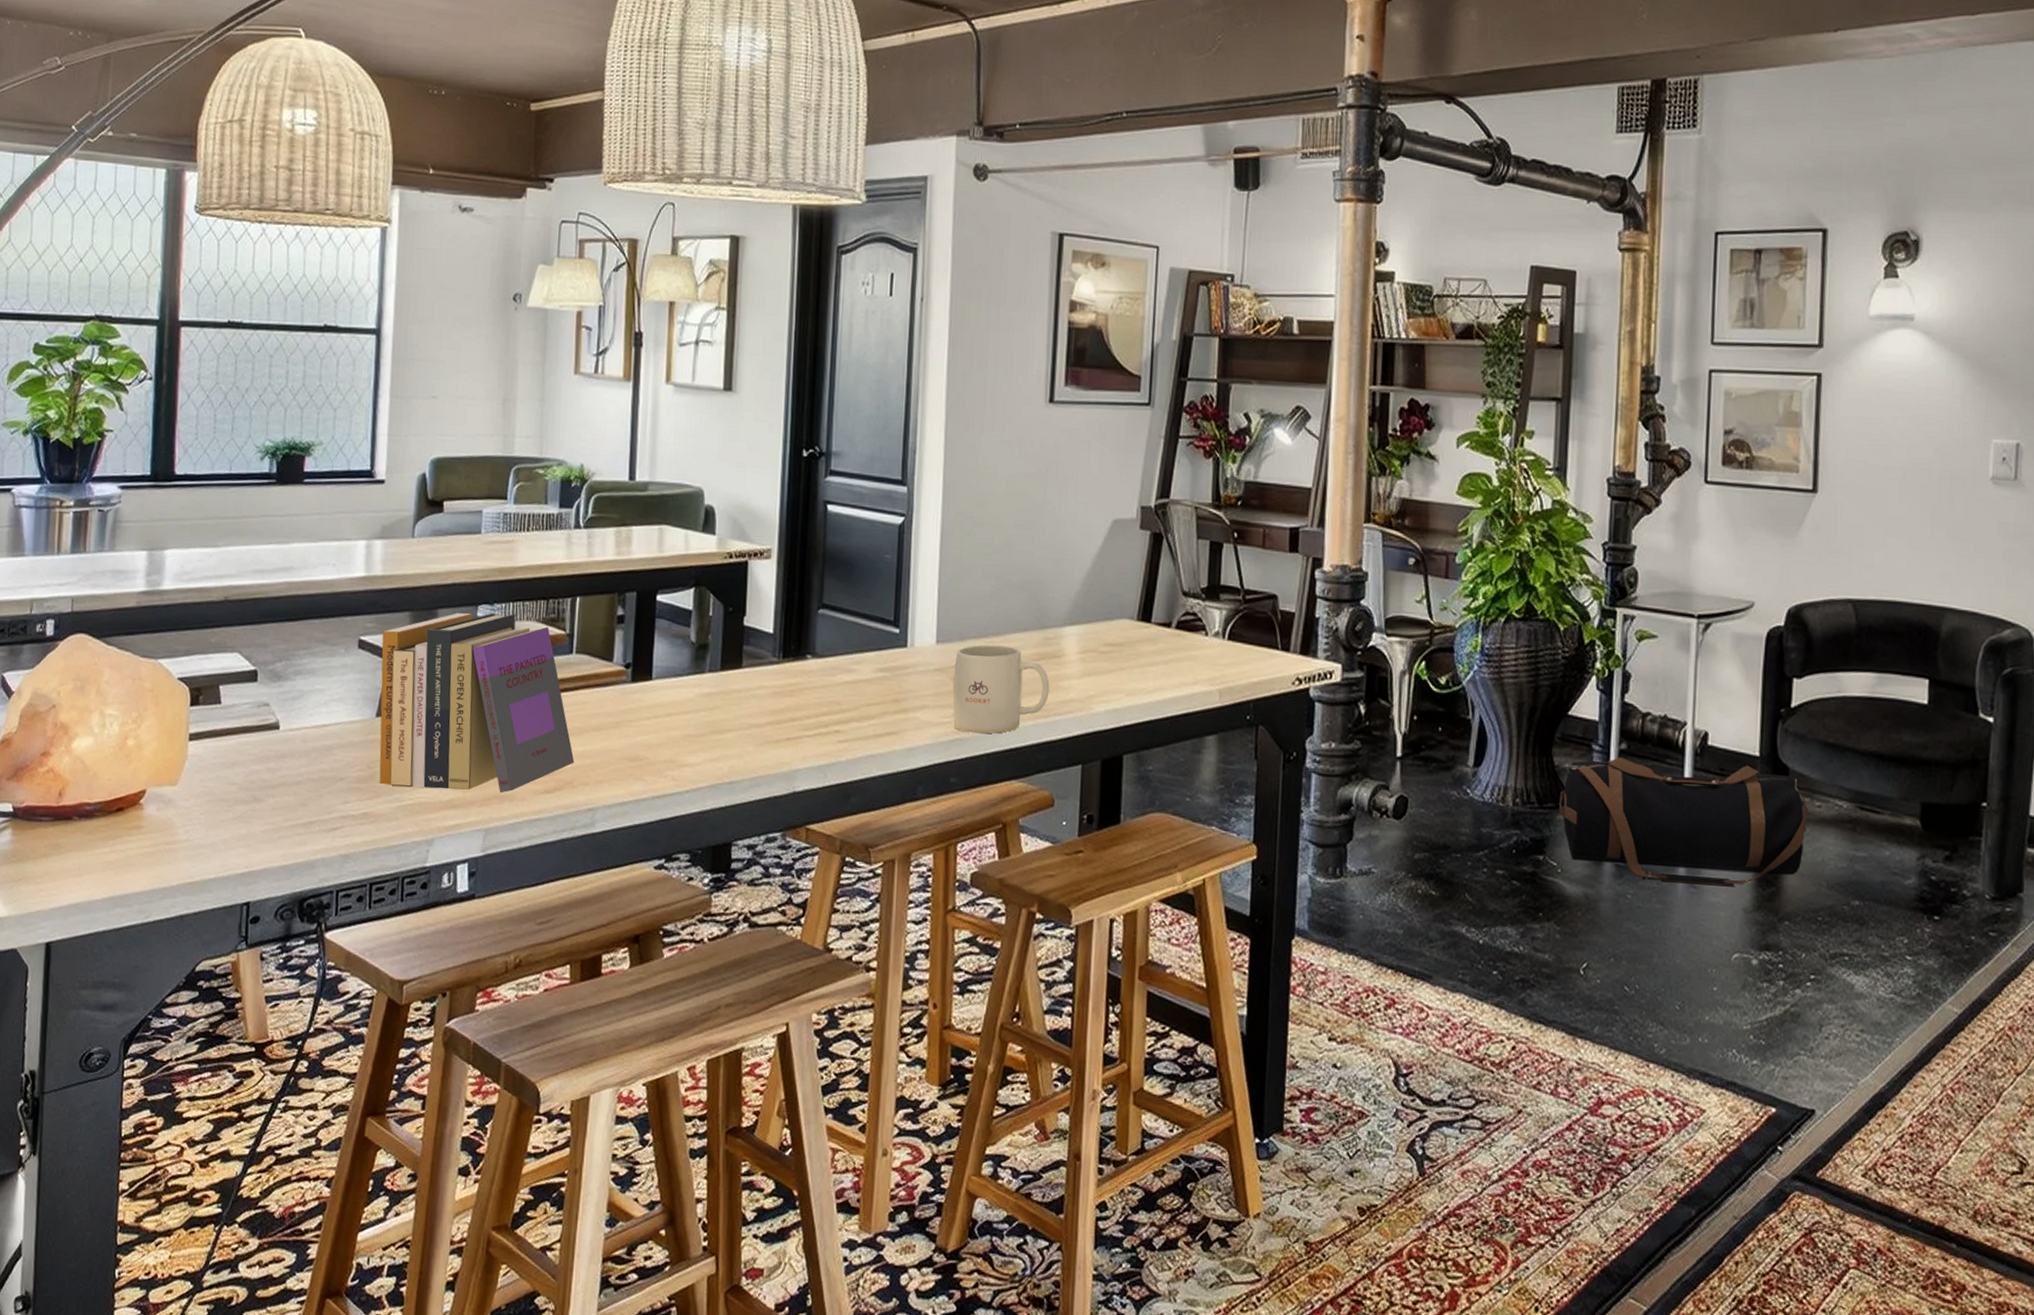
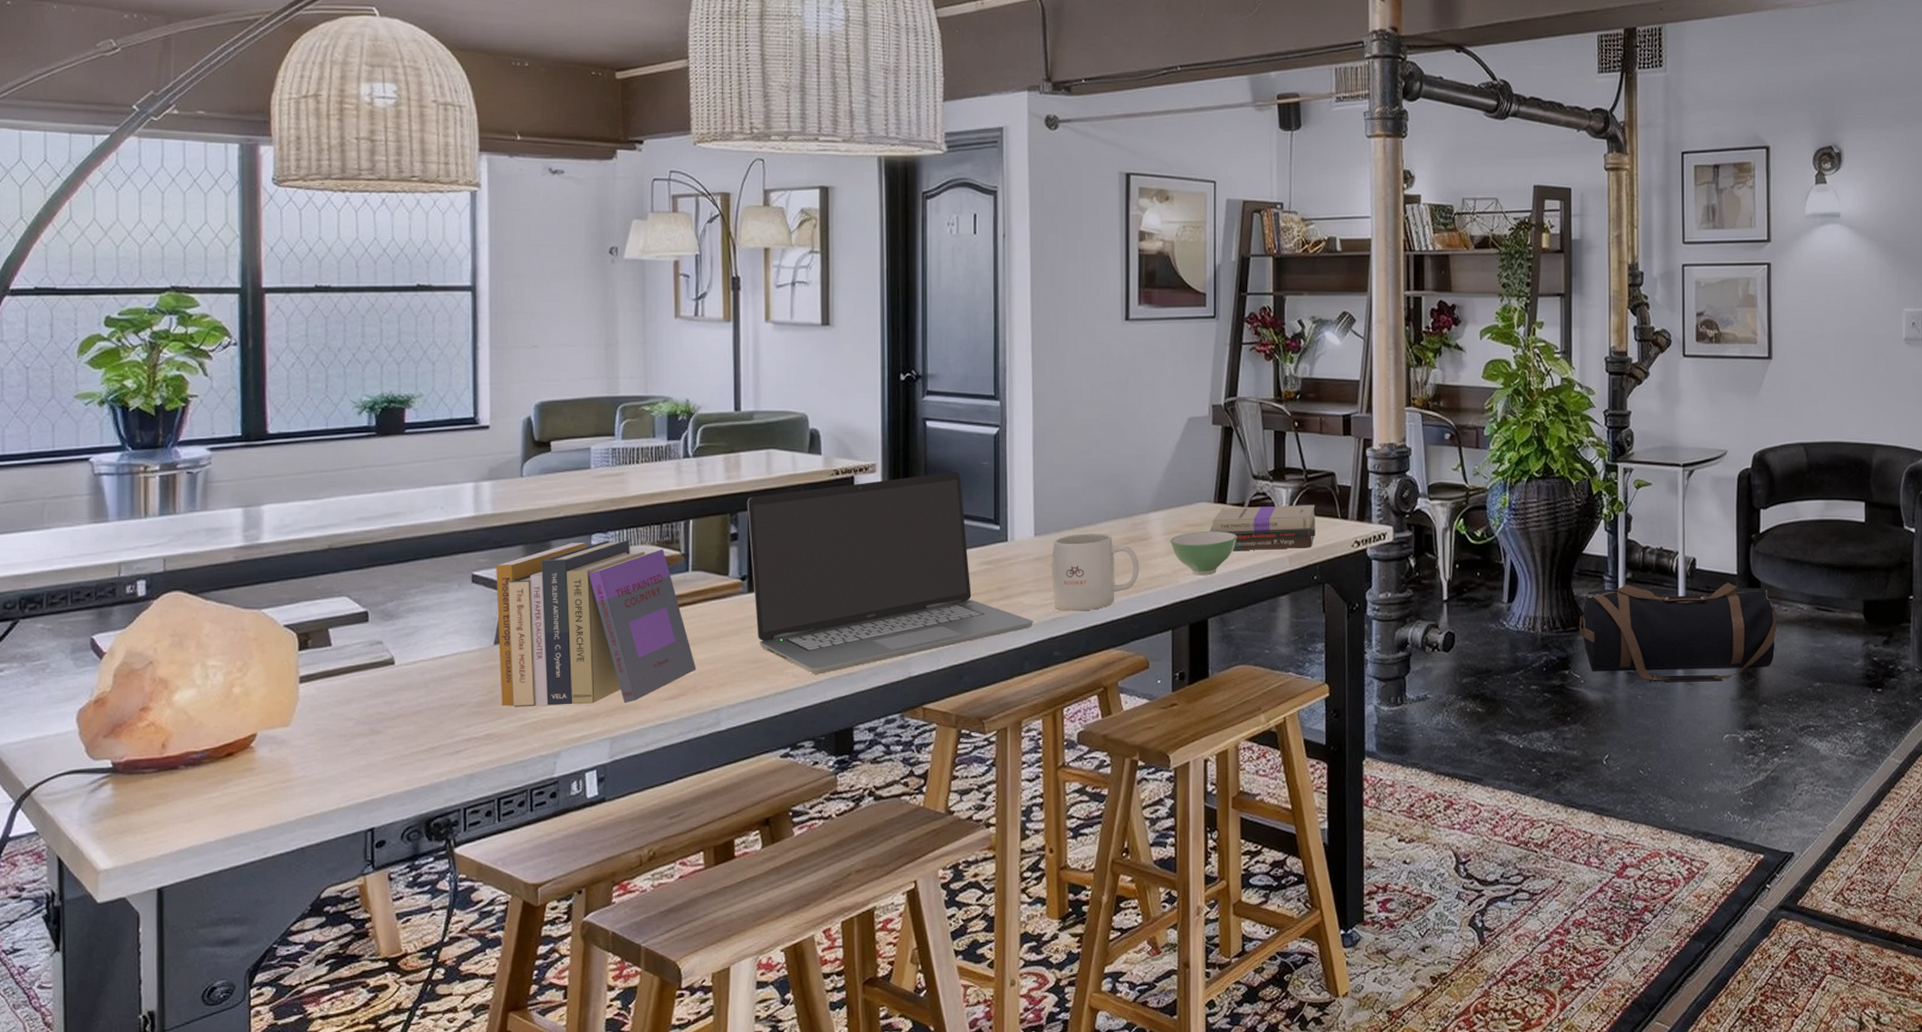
laptop: none [635,563,930,780] -> present [747,472,1033,674]
bowl: none [1084,652,1162,705] -> present [1169,530,1237,576]
books: none [1130,627,1253,682] -> present [1209,505,1315,552]

